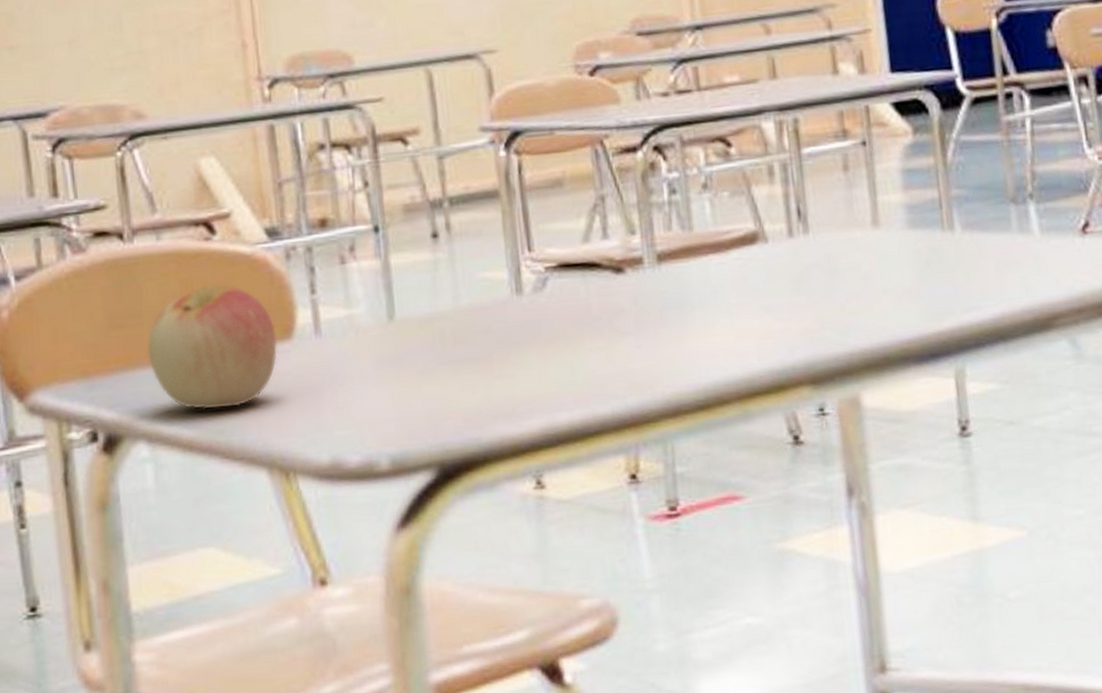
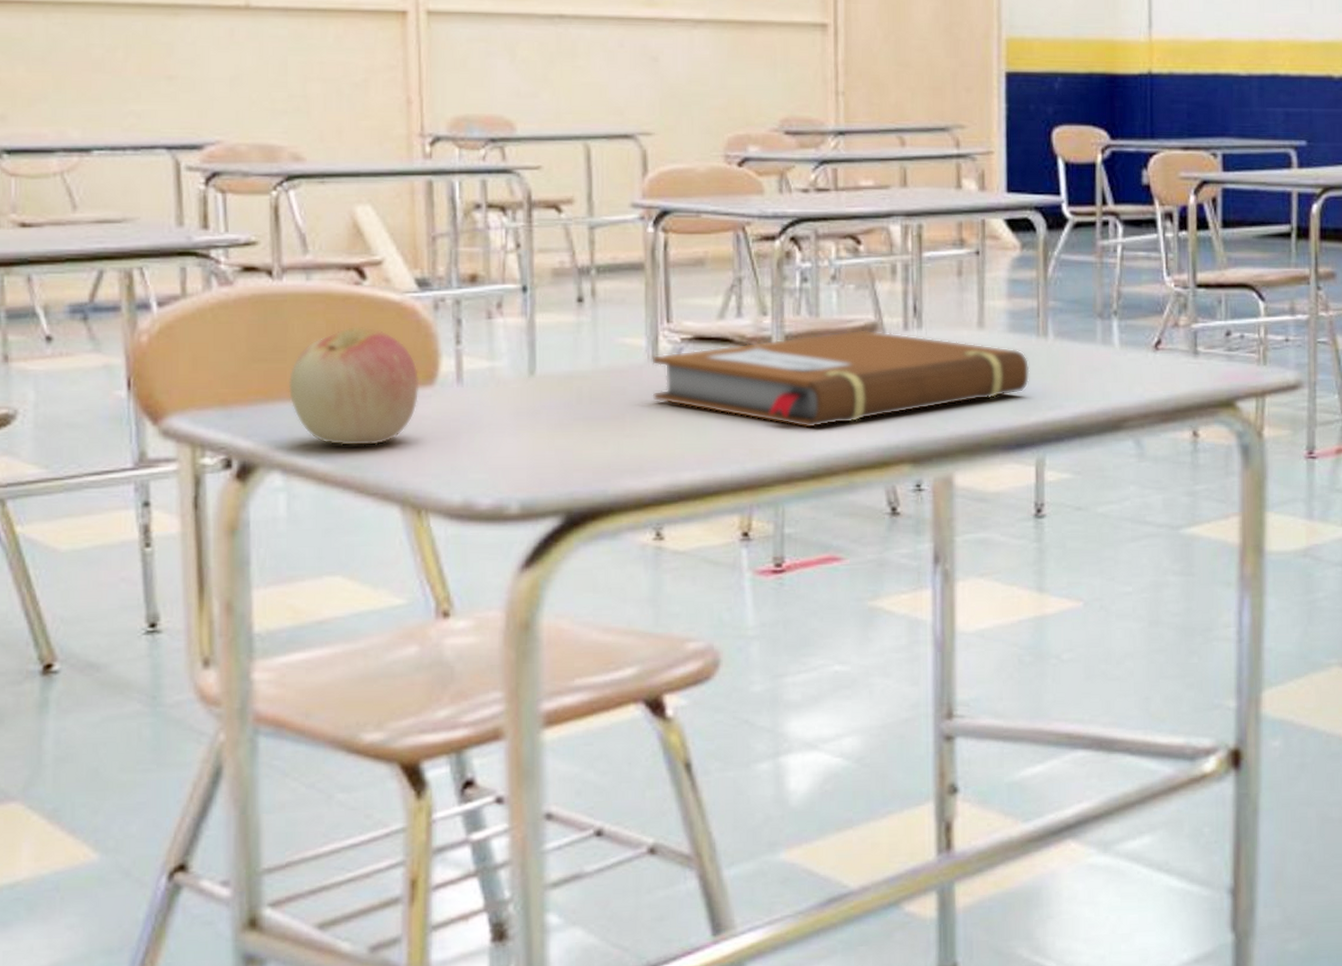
notebook: none [514,239,938,355] -> present [651,329,1030,429]

